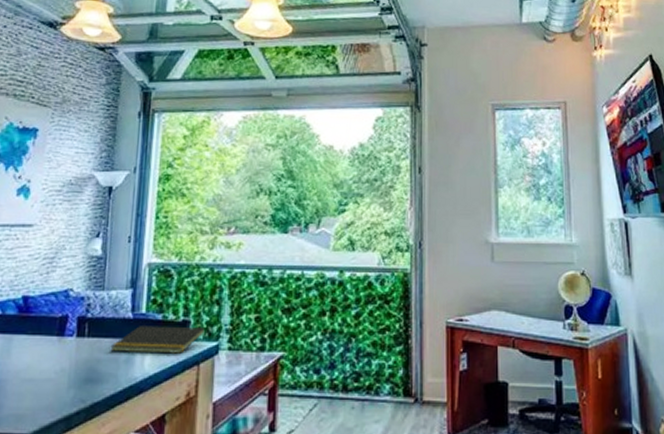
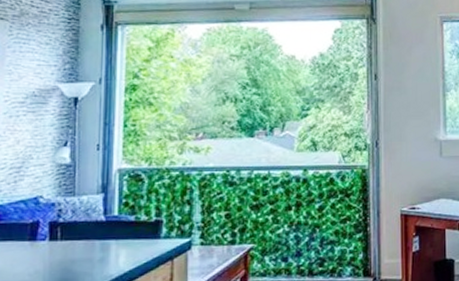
notepad: present [110,326,205,354] -> none [84,226,177,253]

